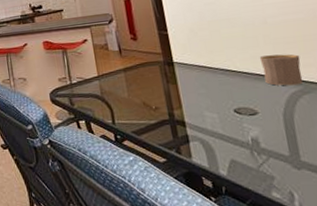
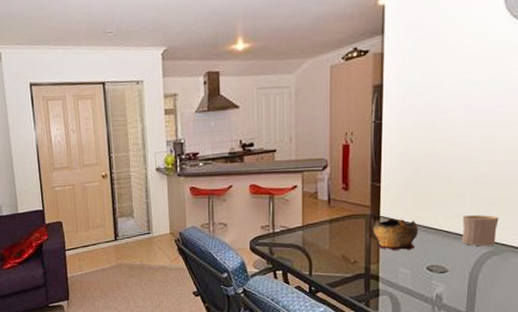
decorative bowl: none [168,63,217,95] -> present [373,218,419,250]

